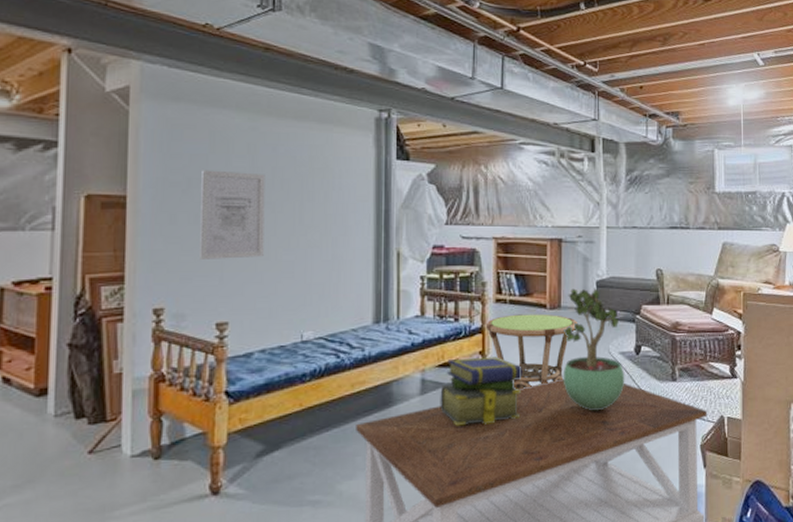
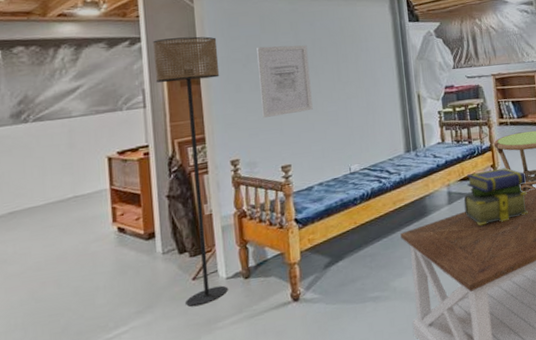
floor lamp: none [70,146,153,488] -> present [152,36,228,307]

